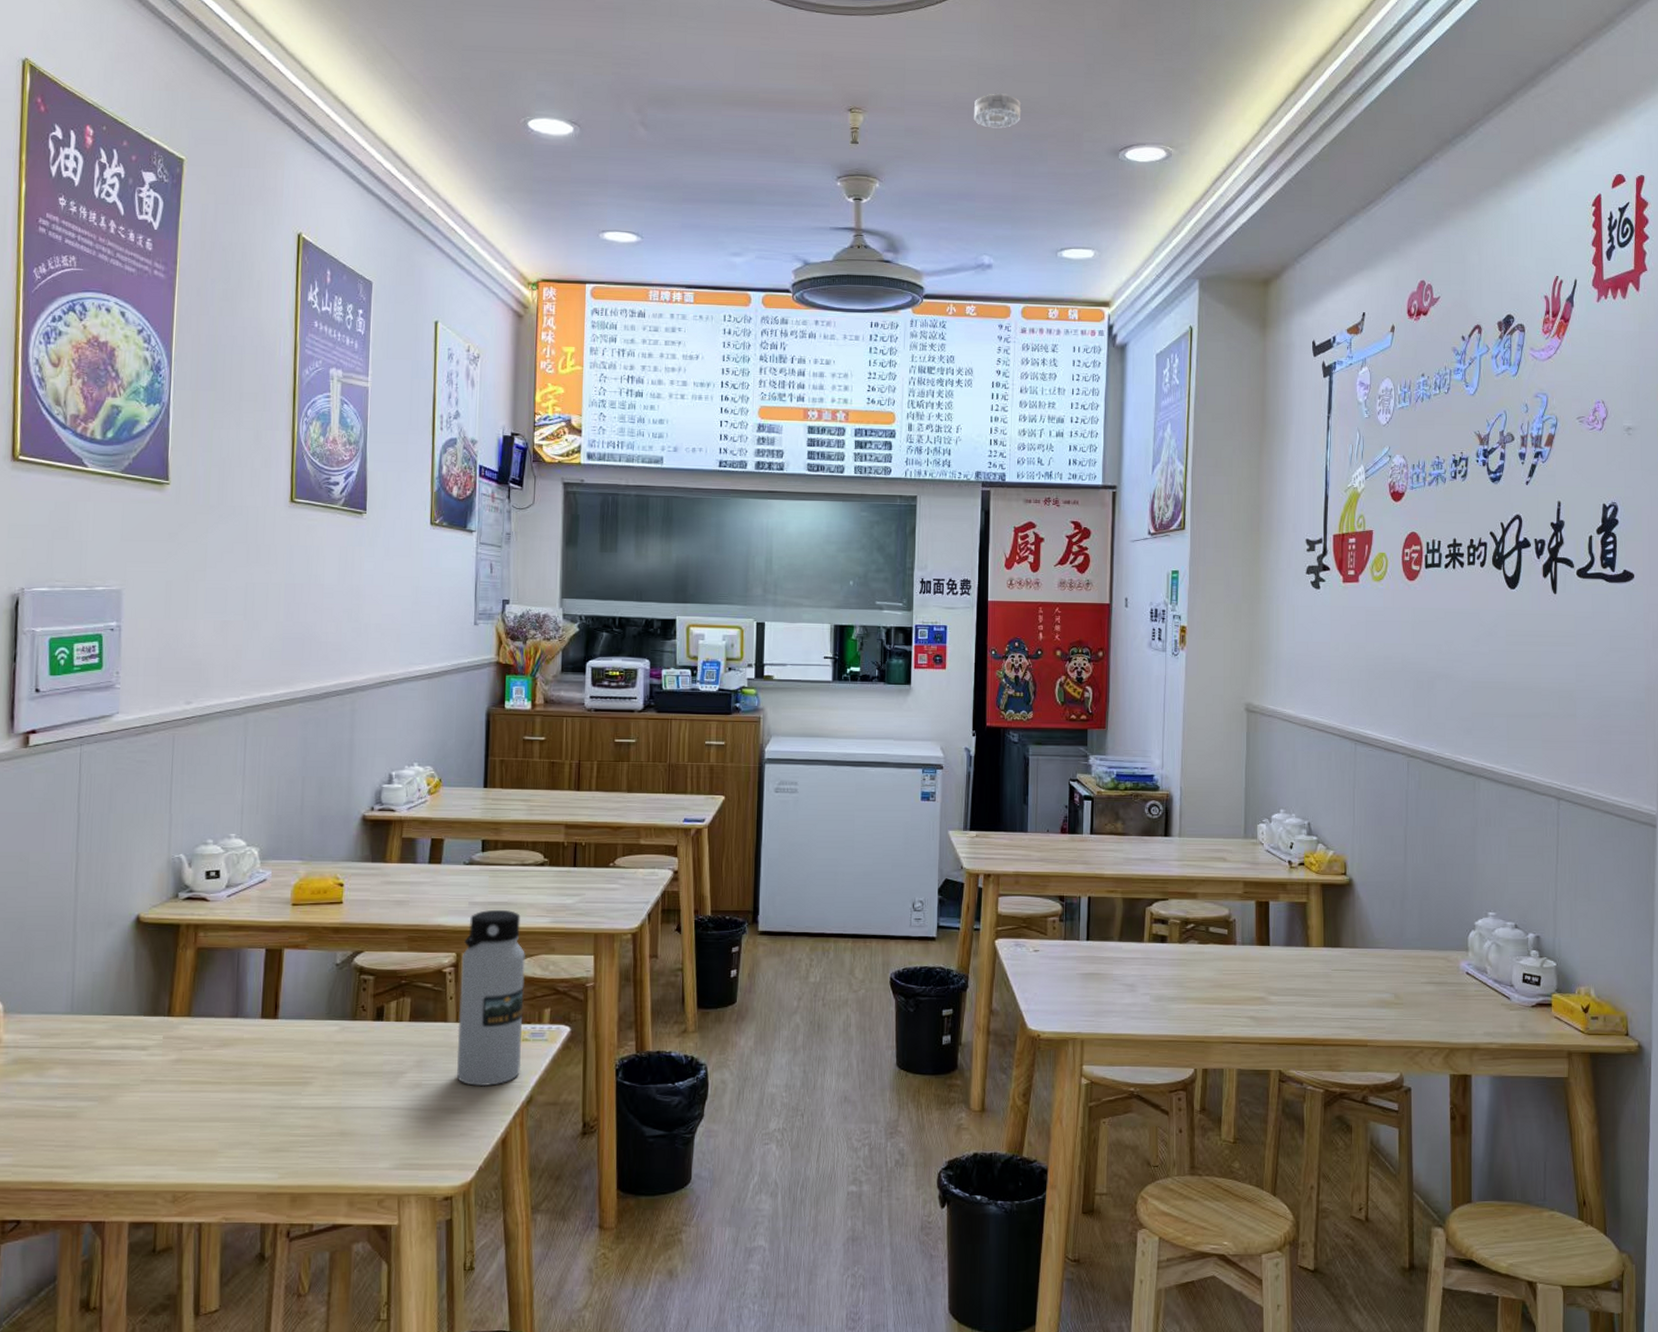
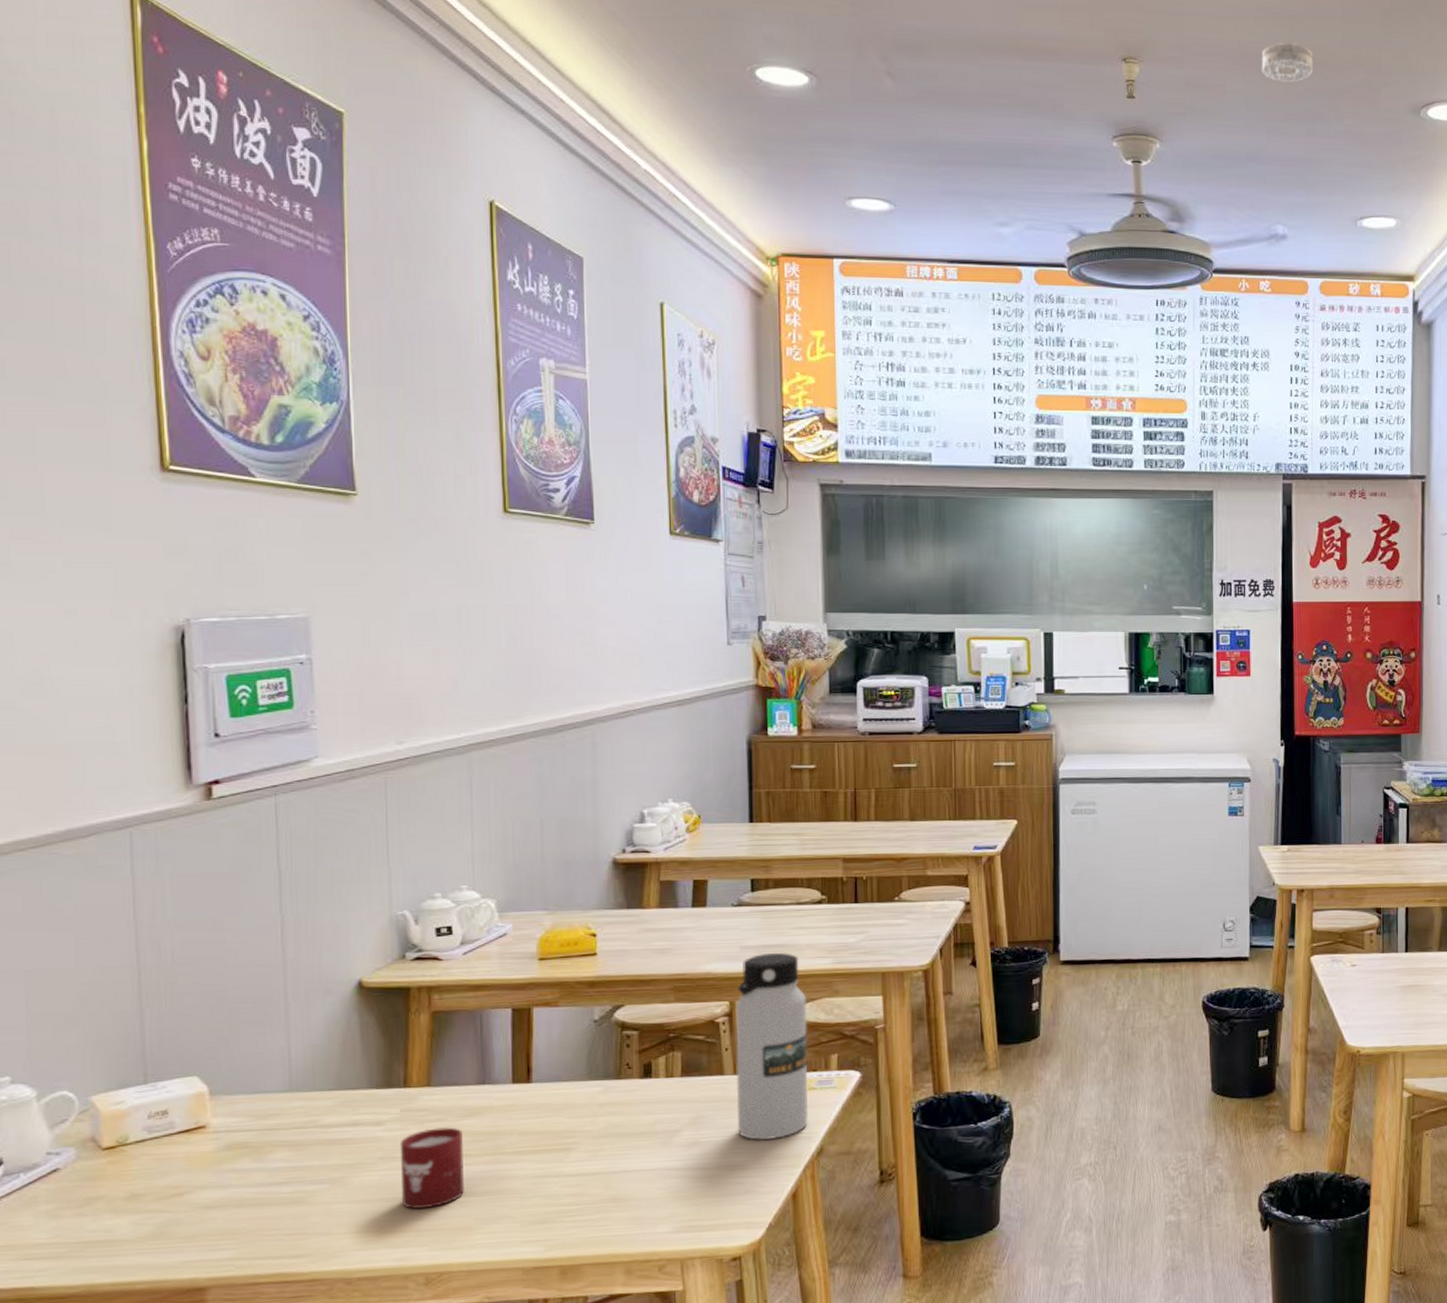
cup: none [158,1055,216,1131] -> present [401,1127,464,1210]

